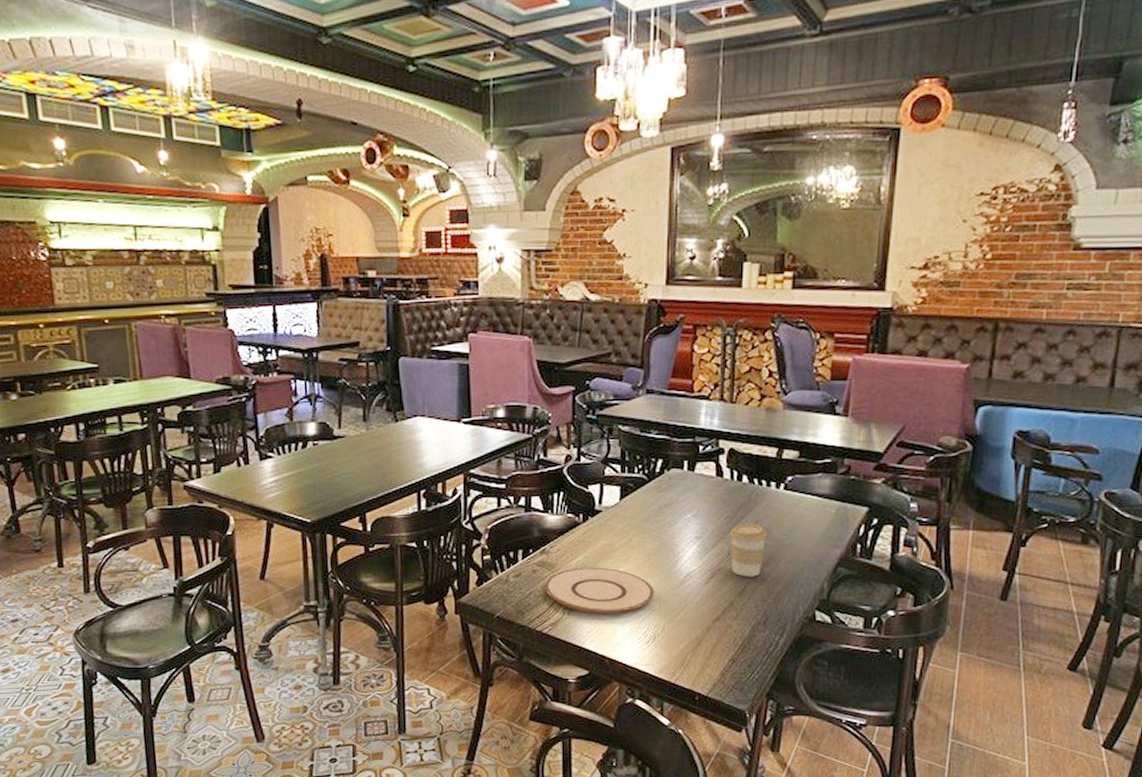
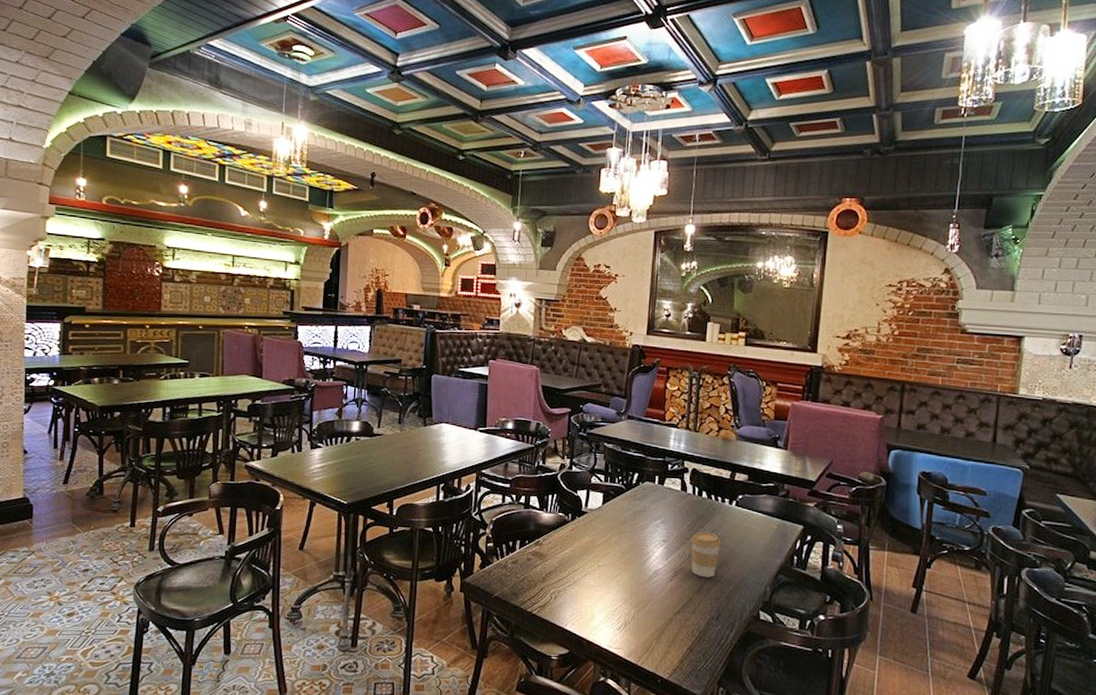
plate: present [544,567,655,615] -> none [536,559,627,602]

